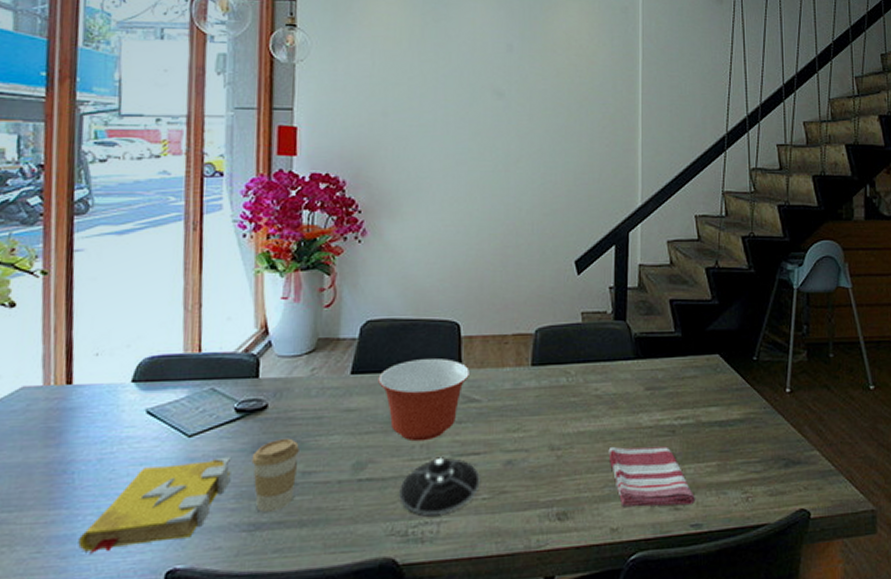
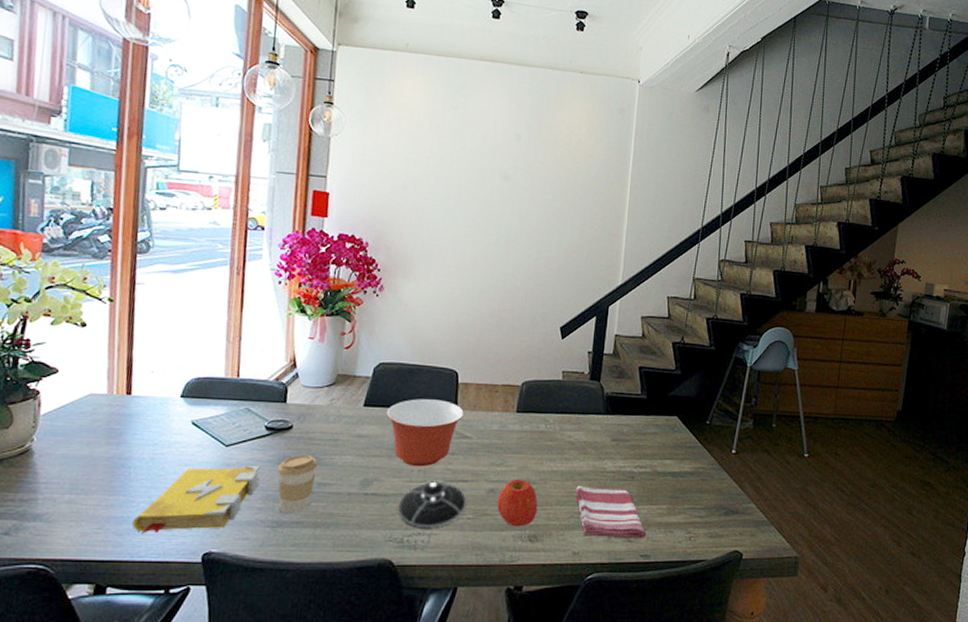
apple: none [517,446,565,504] -> present [497,480,538,527]

